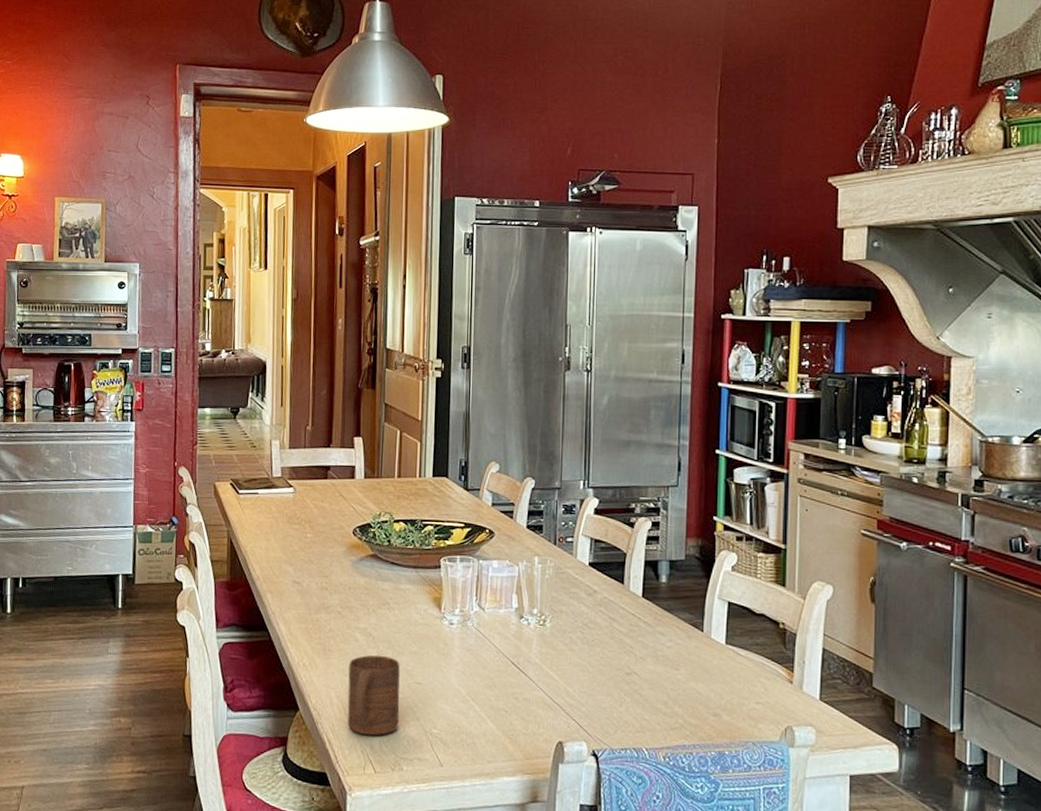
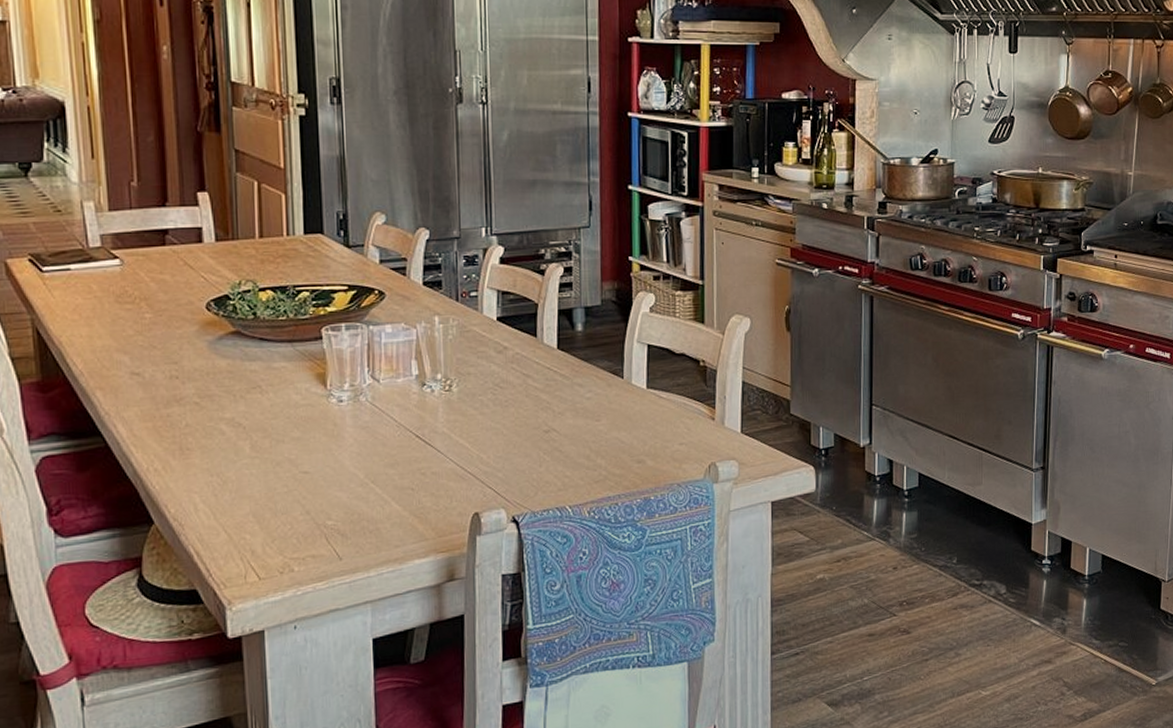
cup: present [347,655,400,736] -> none [215,446,285,540]

